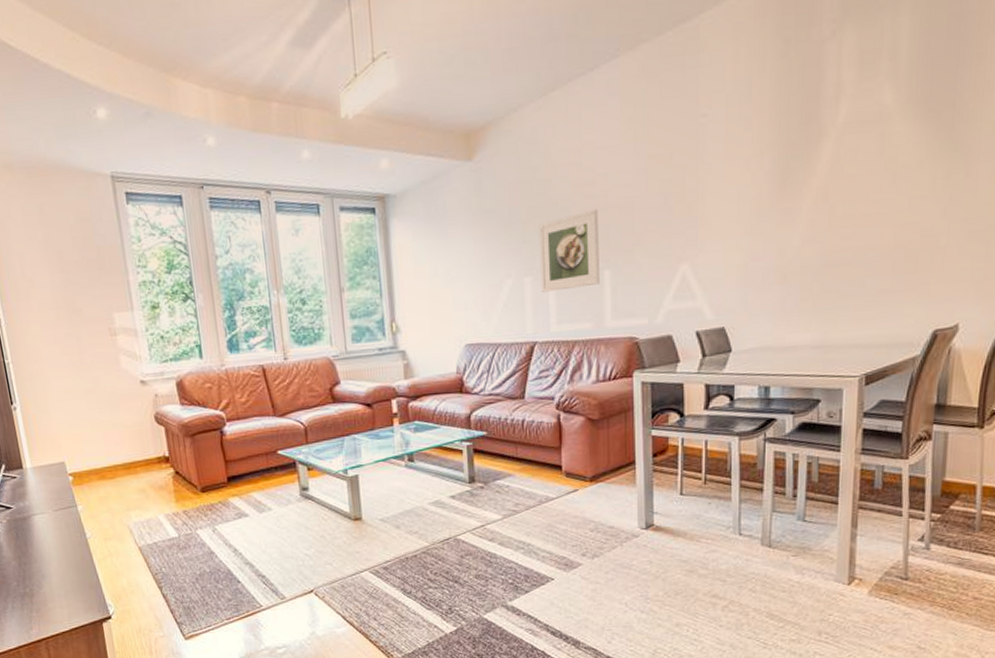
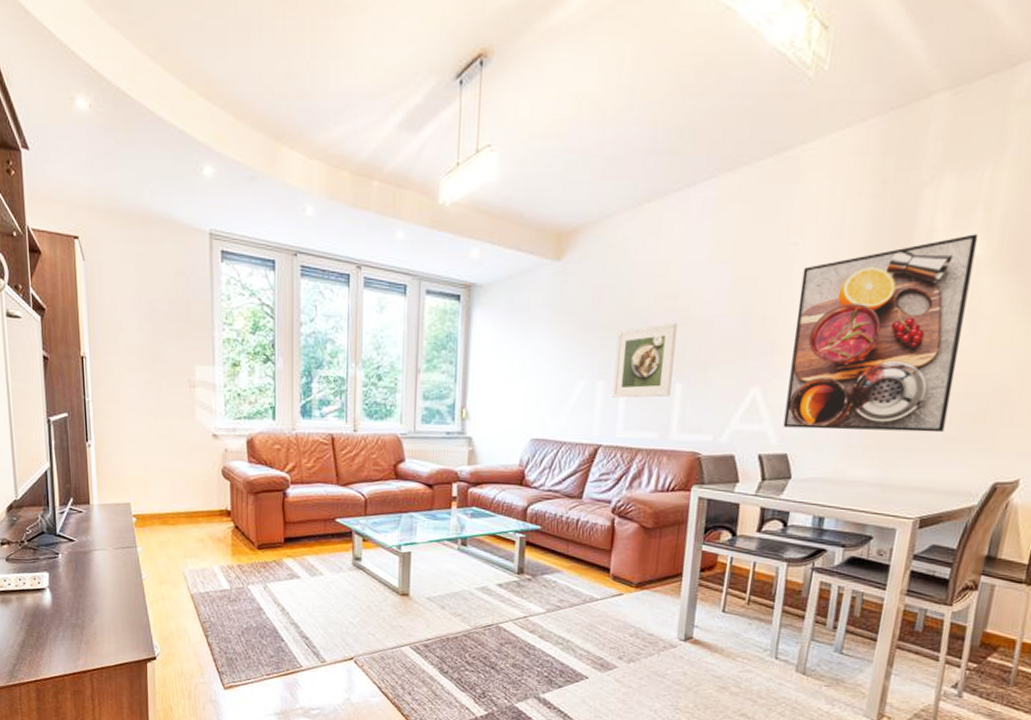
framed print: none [716,83,887,301] -> present [783,234,979,433]

